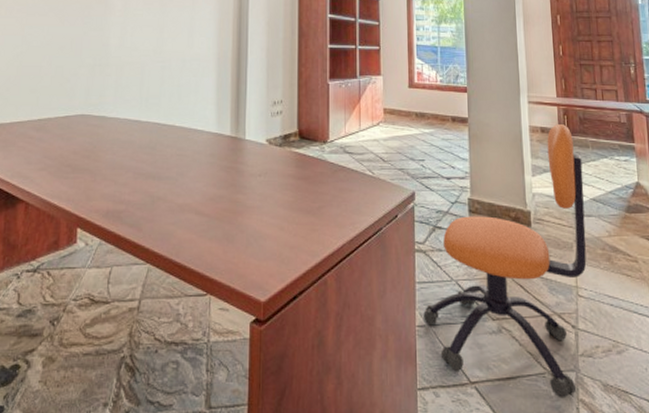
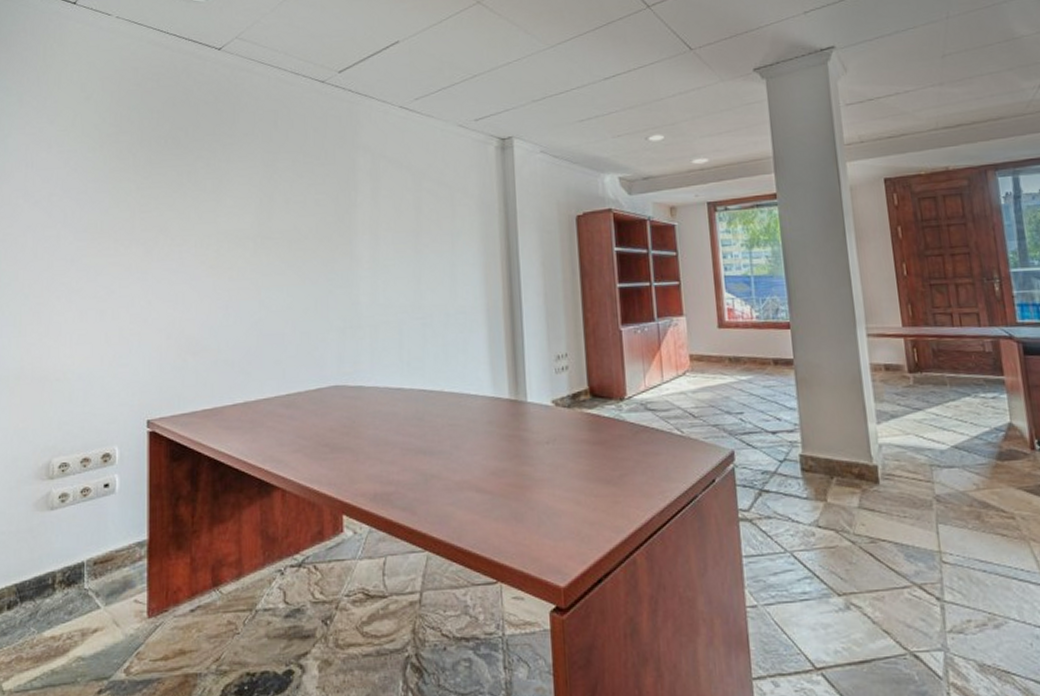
office chair: present [423,124,587,399] -> none [754,359,951,683]

